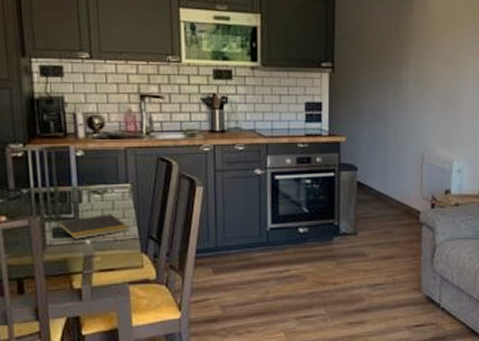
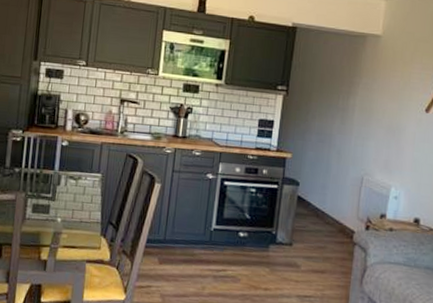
notepad: present [56,214,130,239] -> none [36,197,95,217]

